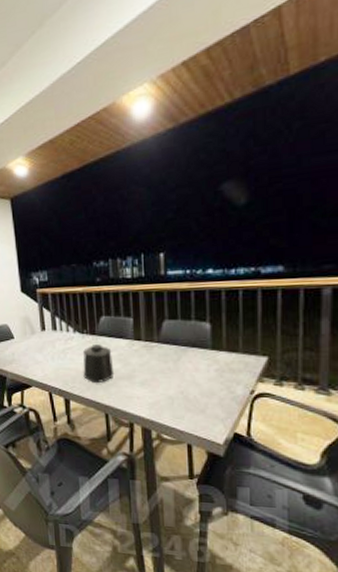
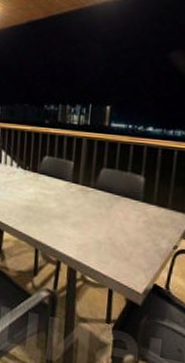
mug: present [82,344,115,382] -> none [20,181,50,219]

